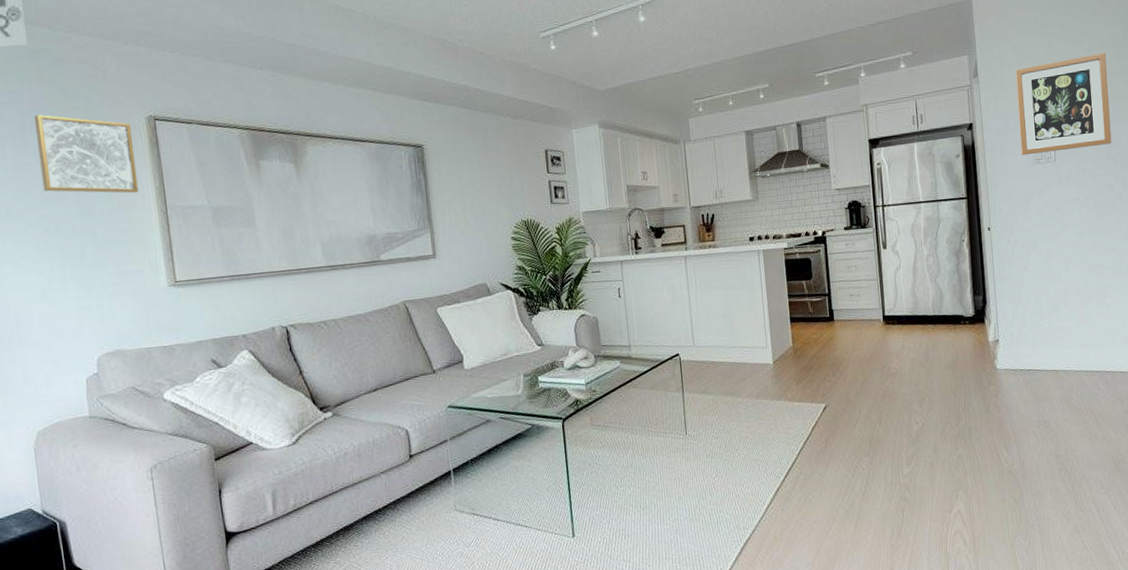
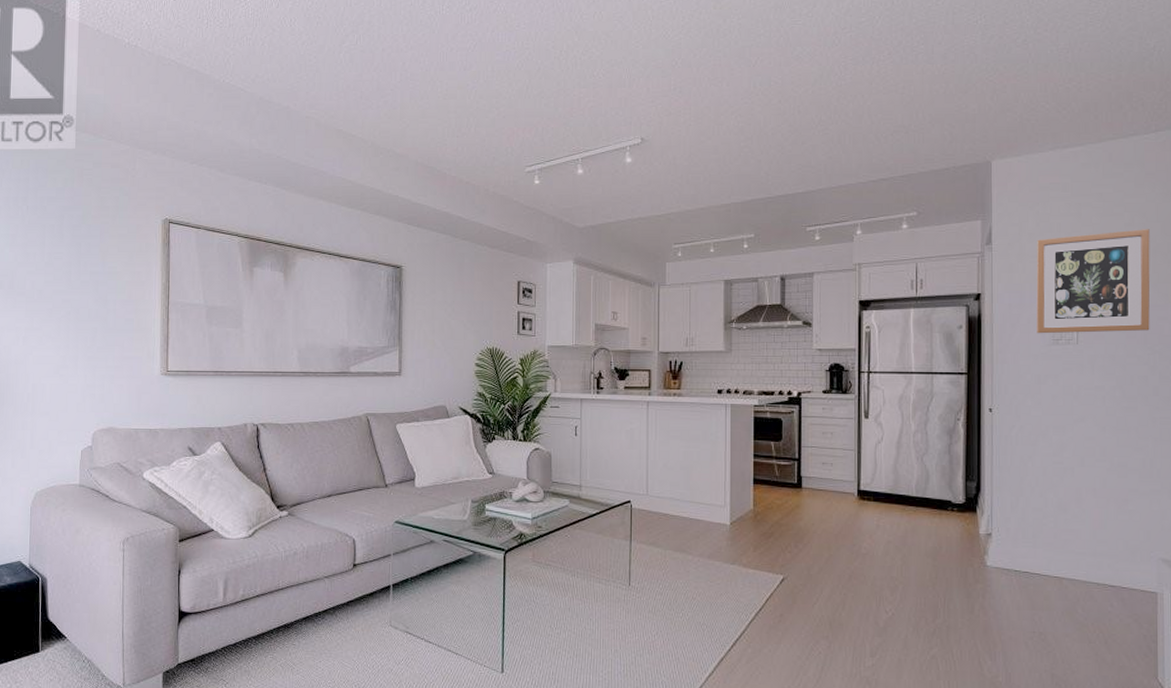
wall art: present [34,114,139,194] -> none [70,210,149,288]

